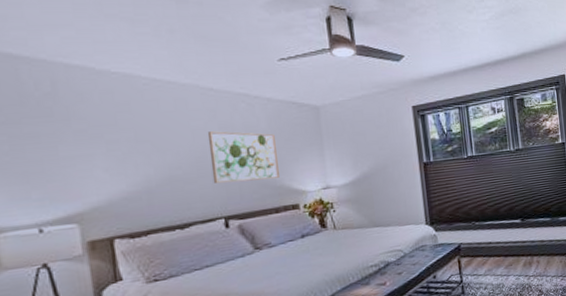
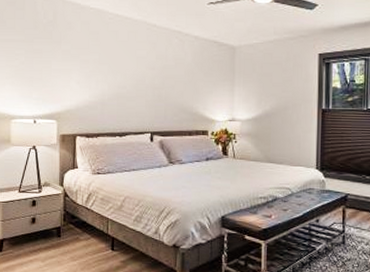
wall art: present [207,131,279,184] -> none [146,60,198,106]

